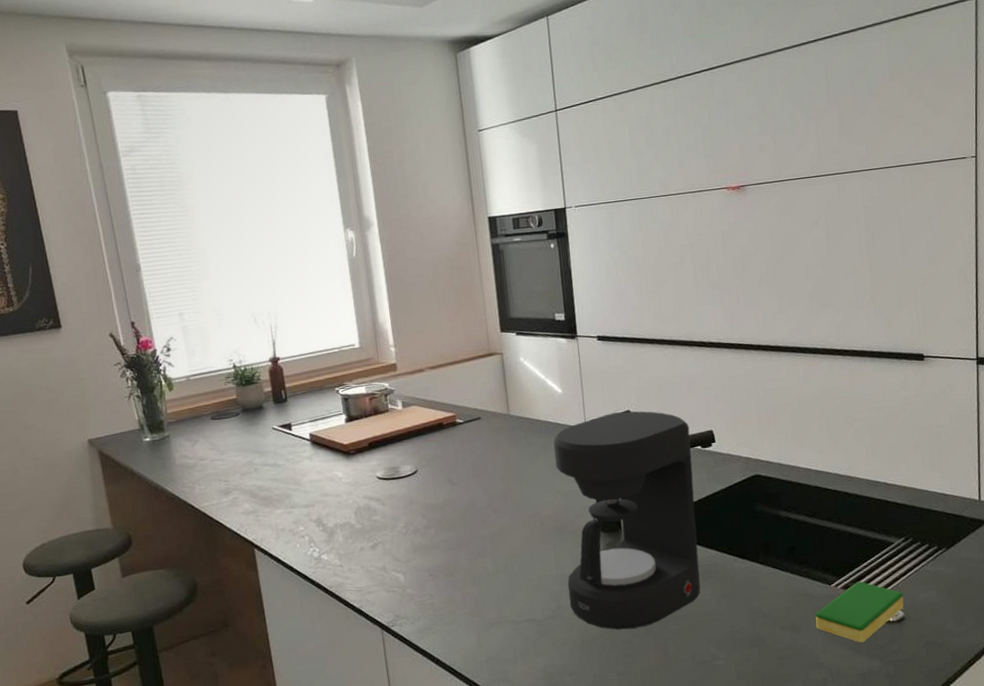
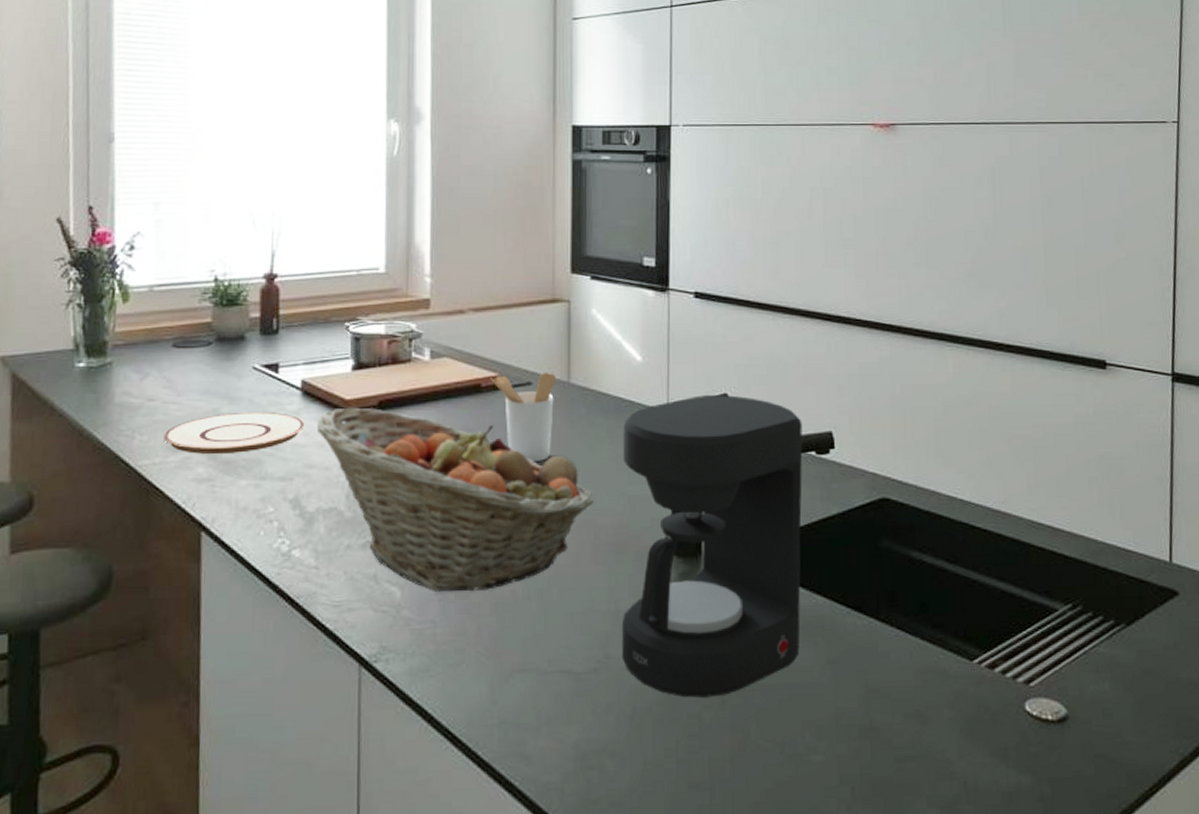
plate: none [216,459,317,495] -> present [164,411,305,455]
fruit basket: none [326,448,537,574] -> present [318,407,594,592]
utensil holder: none [449,408,501,476] -> present [490,371,556,463]
dish sponge: present [815,581,904,643] -> none [949,659,1068,747]

